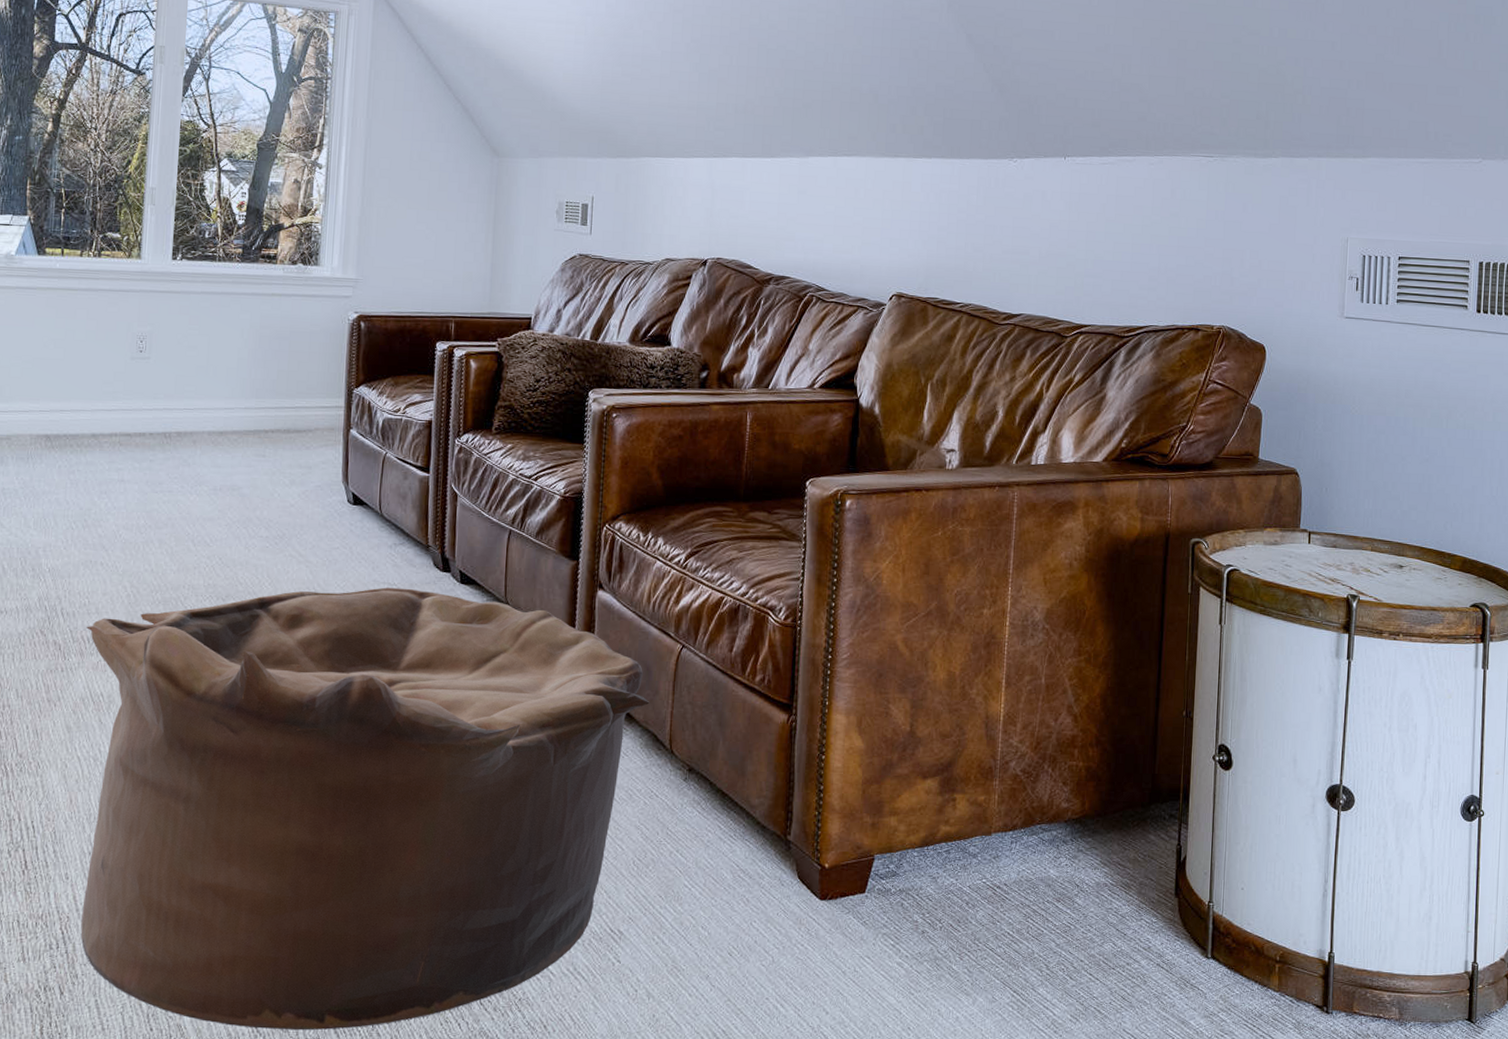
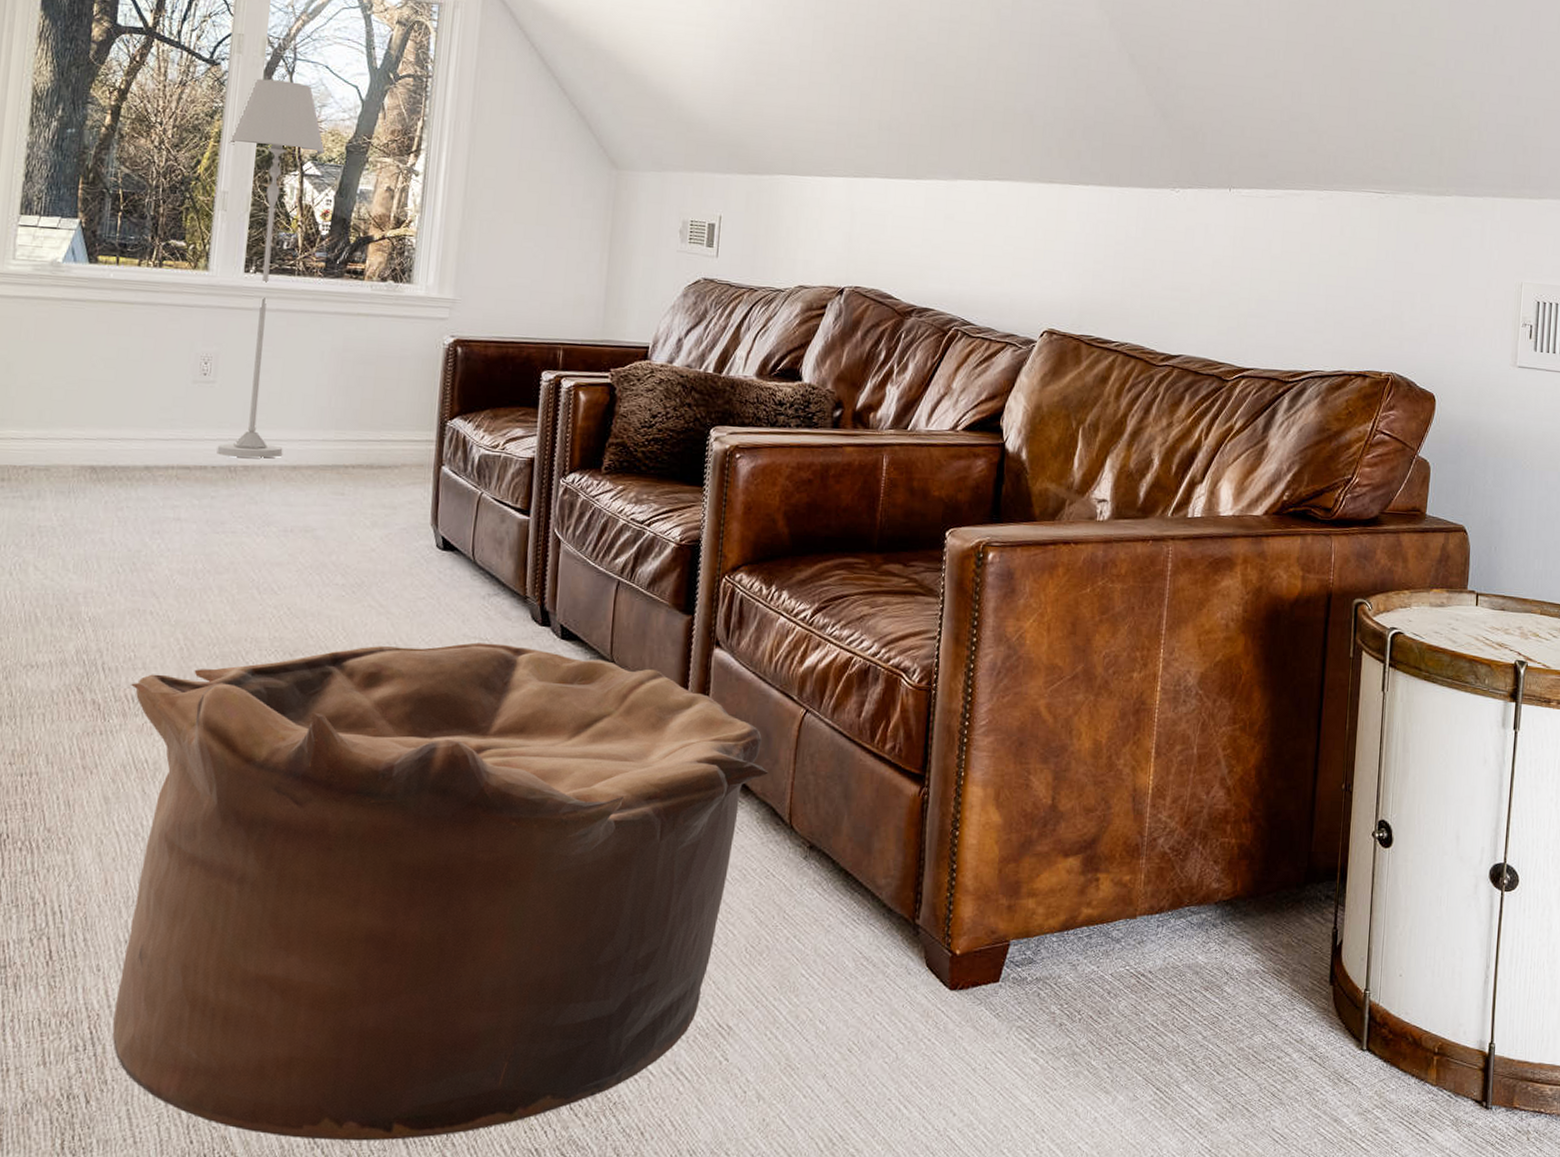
floor lamp: none [153,85,239,425] -> present [216,78,325,459]

